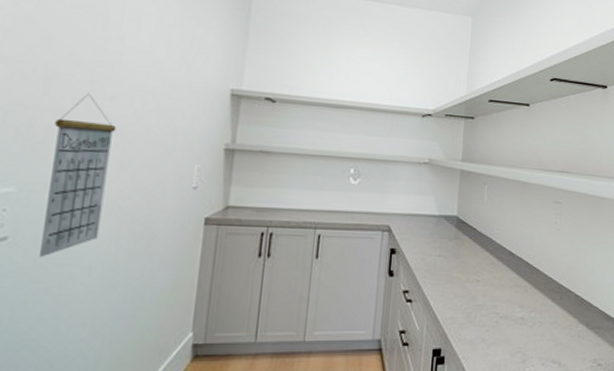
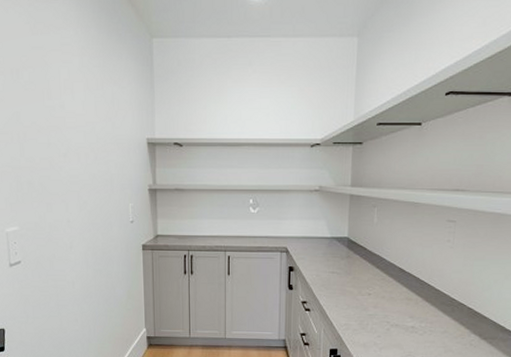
calendar: present [40,93,117,258] -> none [32,153,74,275]

